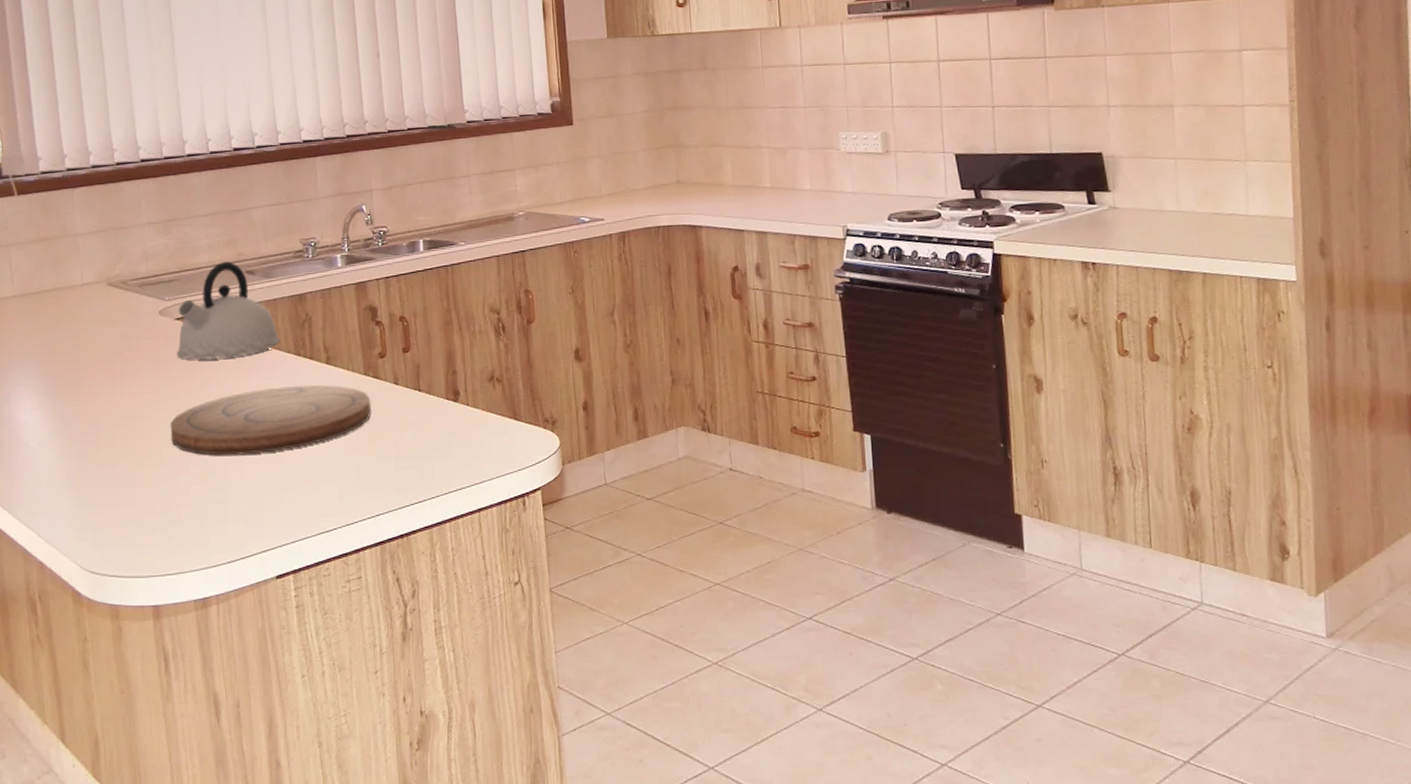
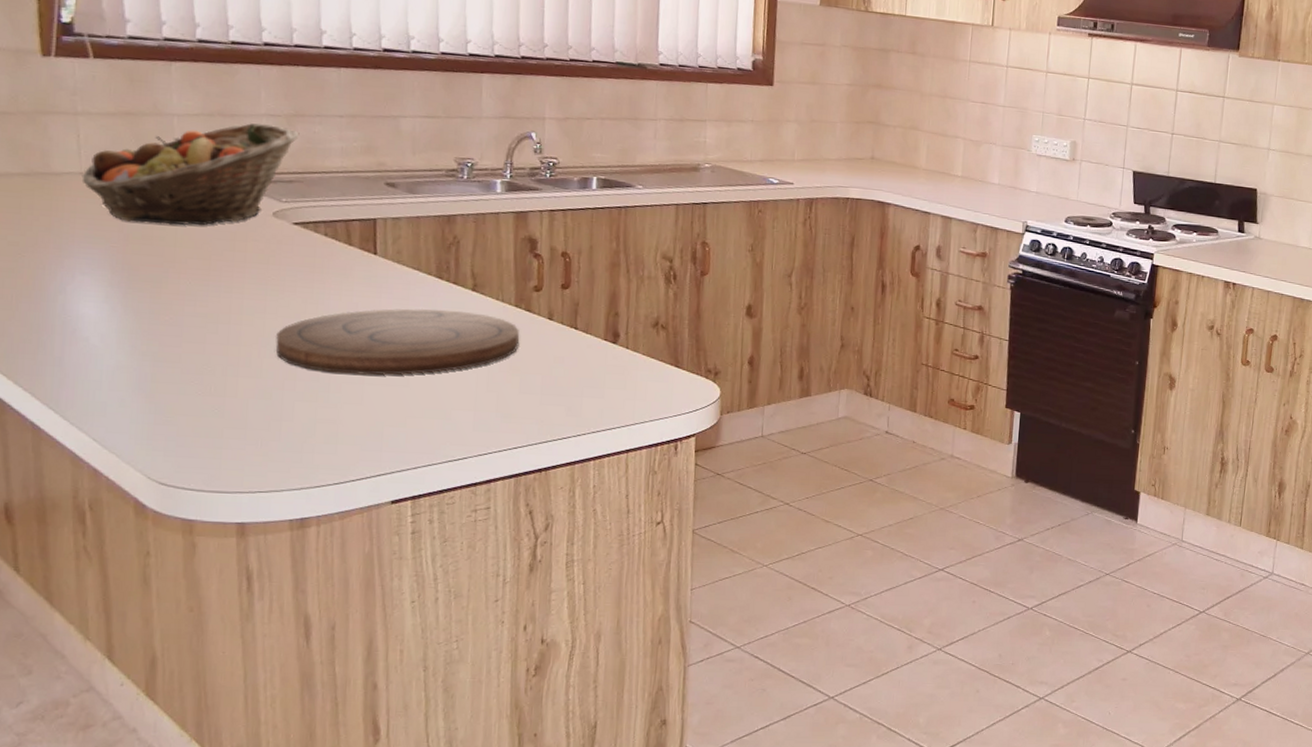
fruit basket: none [15,231,174,335] -> present [82,123,300,226]
kettle: present [177,261,280,361] -> none [291,169,421,273]

